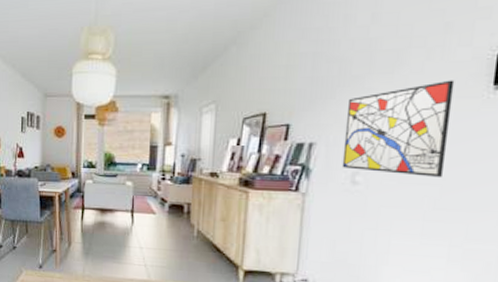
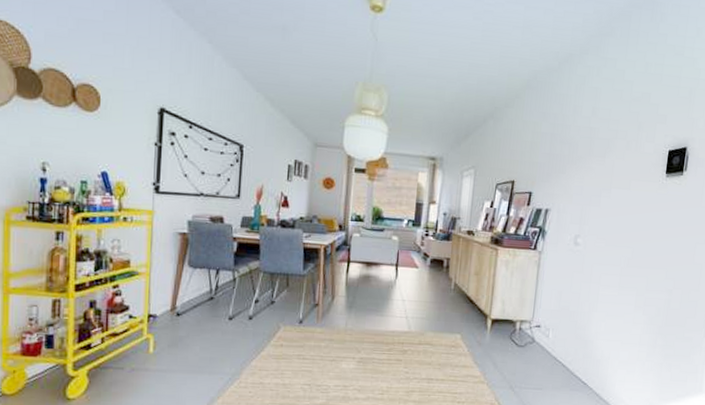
wall art: present [342,80,455,178] -> none [568,166,643,242]

